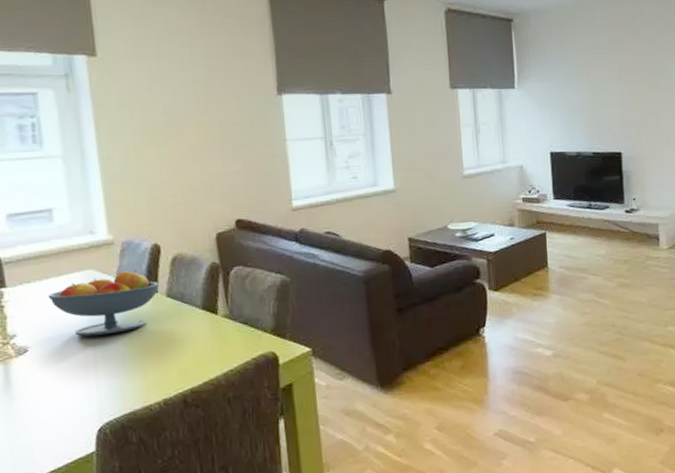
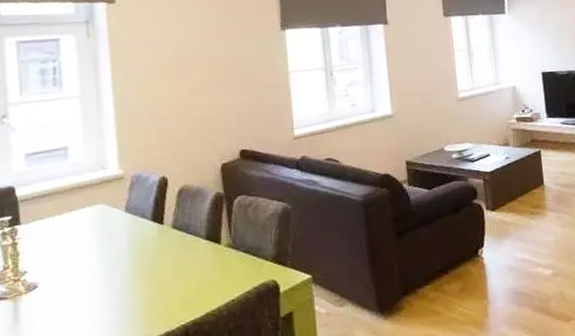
fruit bowl: present [48,270,160,337] -> none [59,203,166,271]

